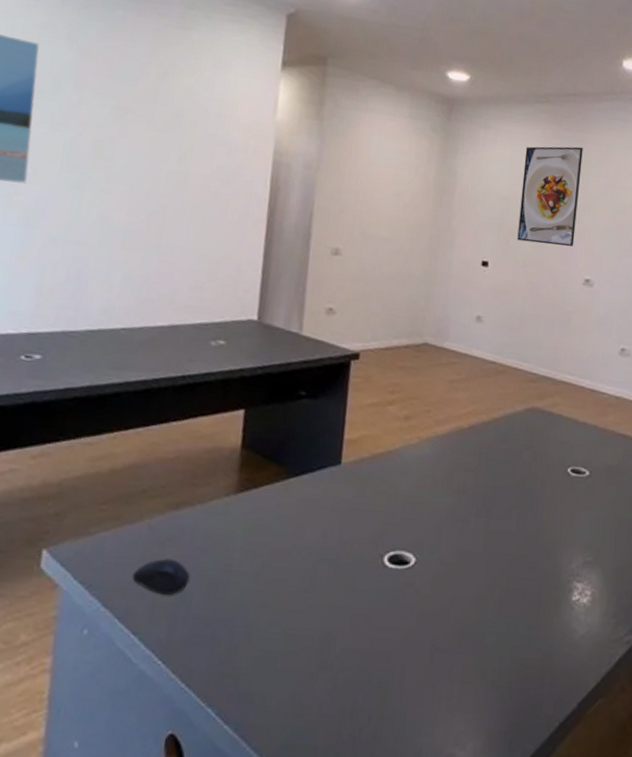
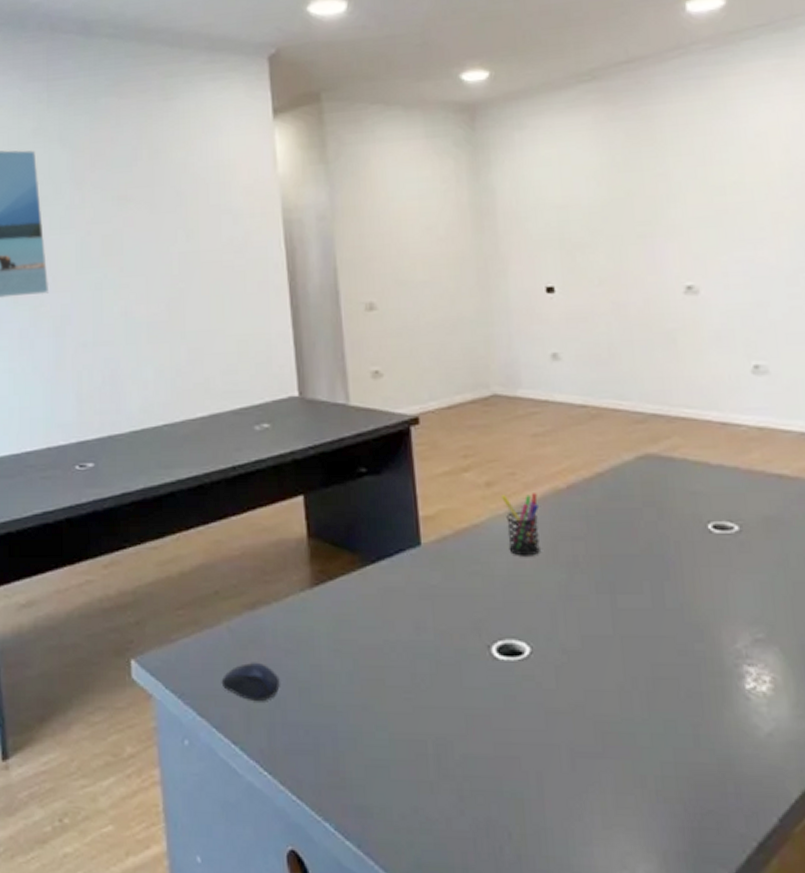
pen holder: none [413,428,445,482] -> present [501,493,540,556]
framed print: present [517,146,583,246] -> none [576,124,663,255]

